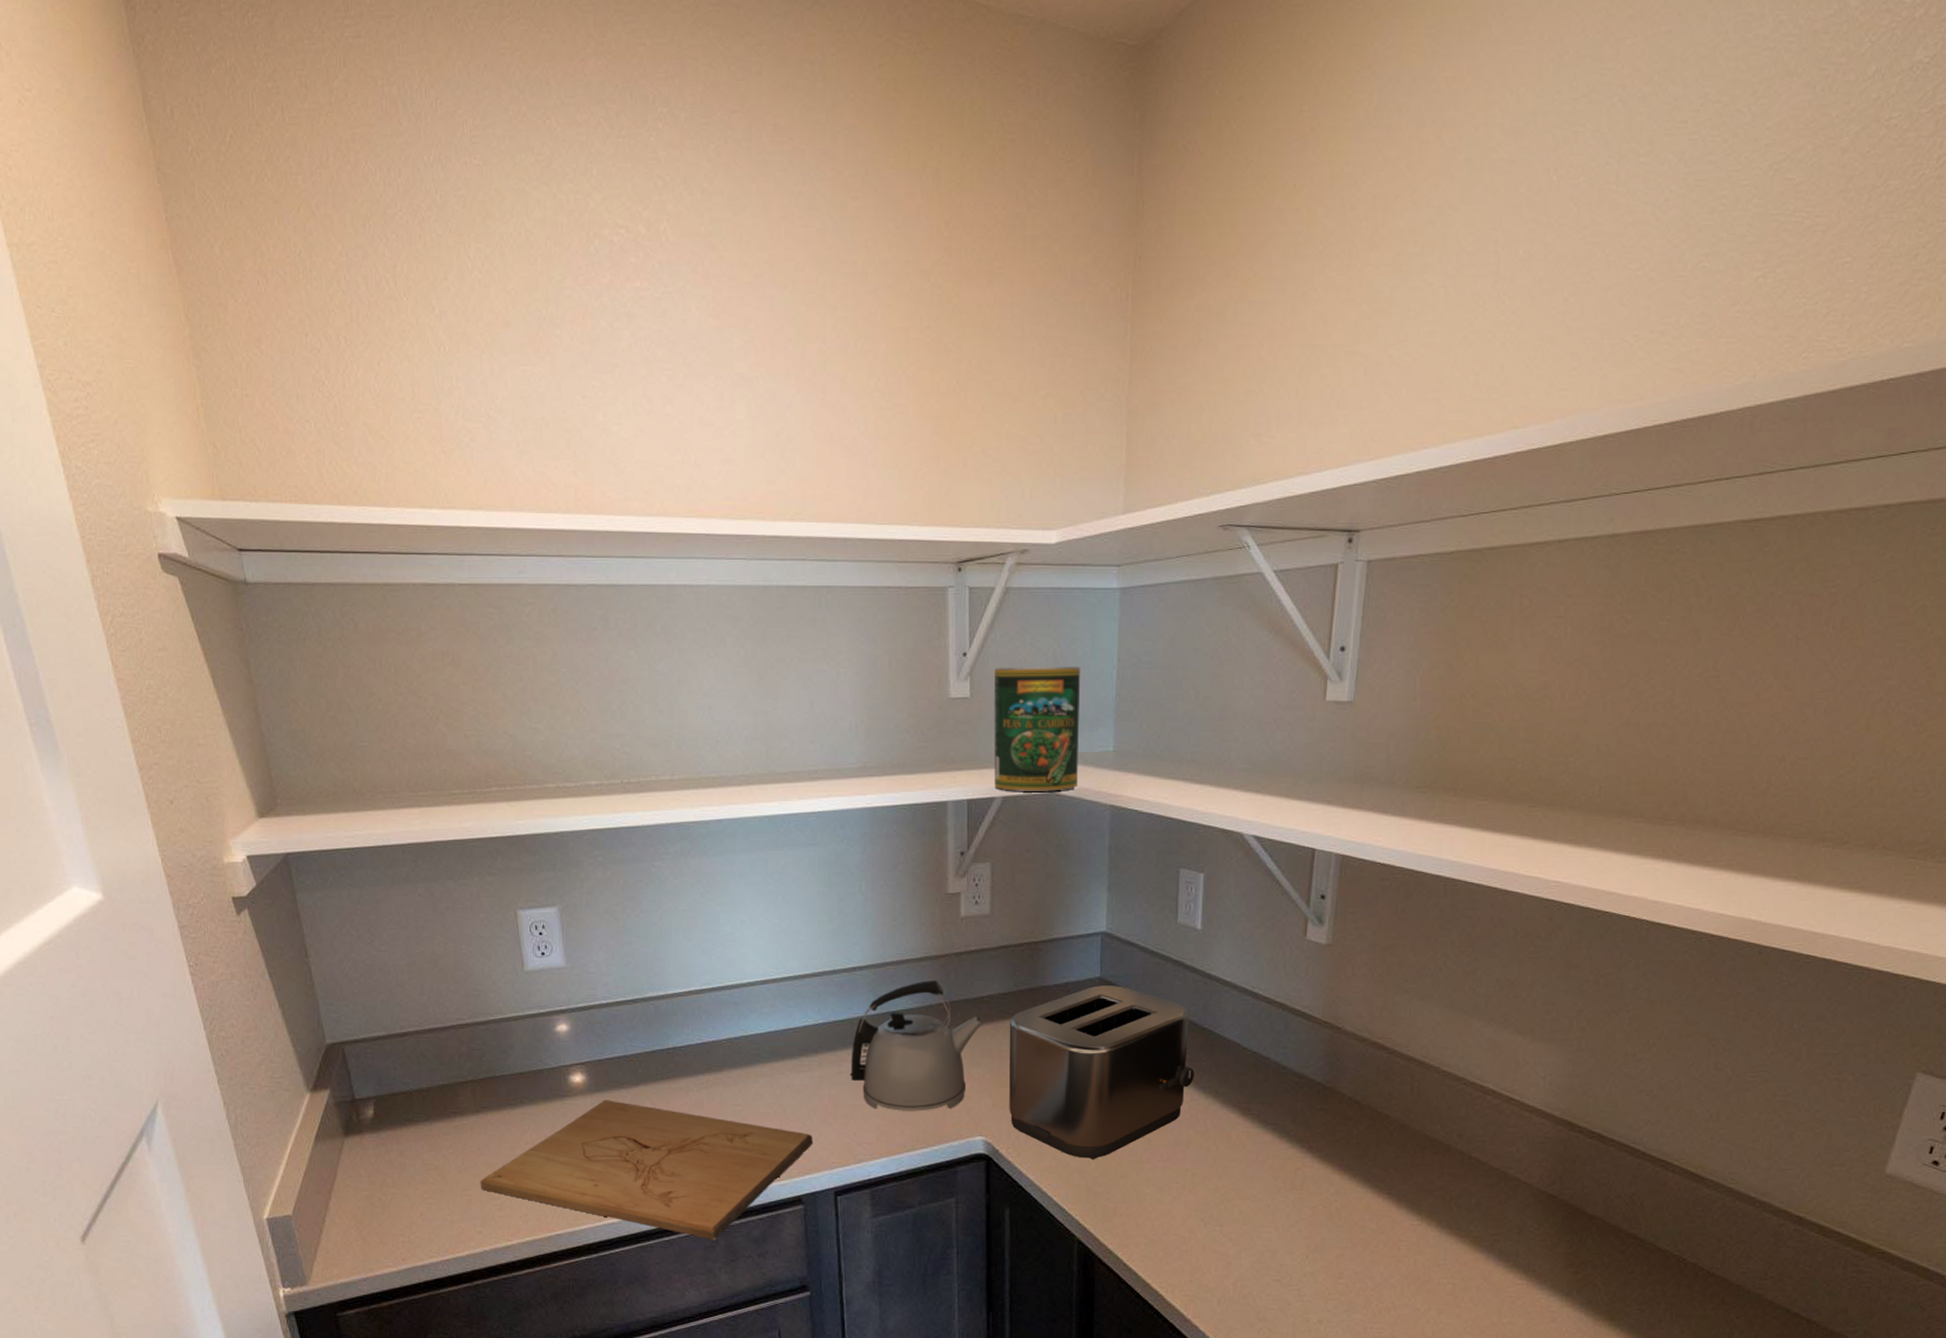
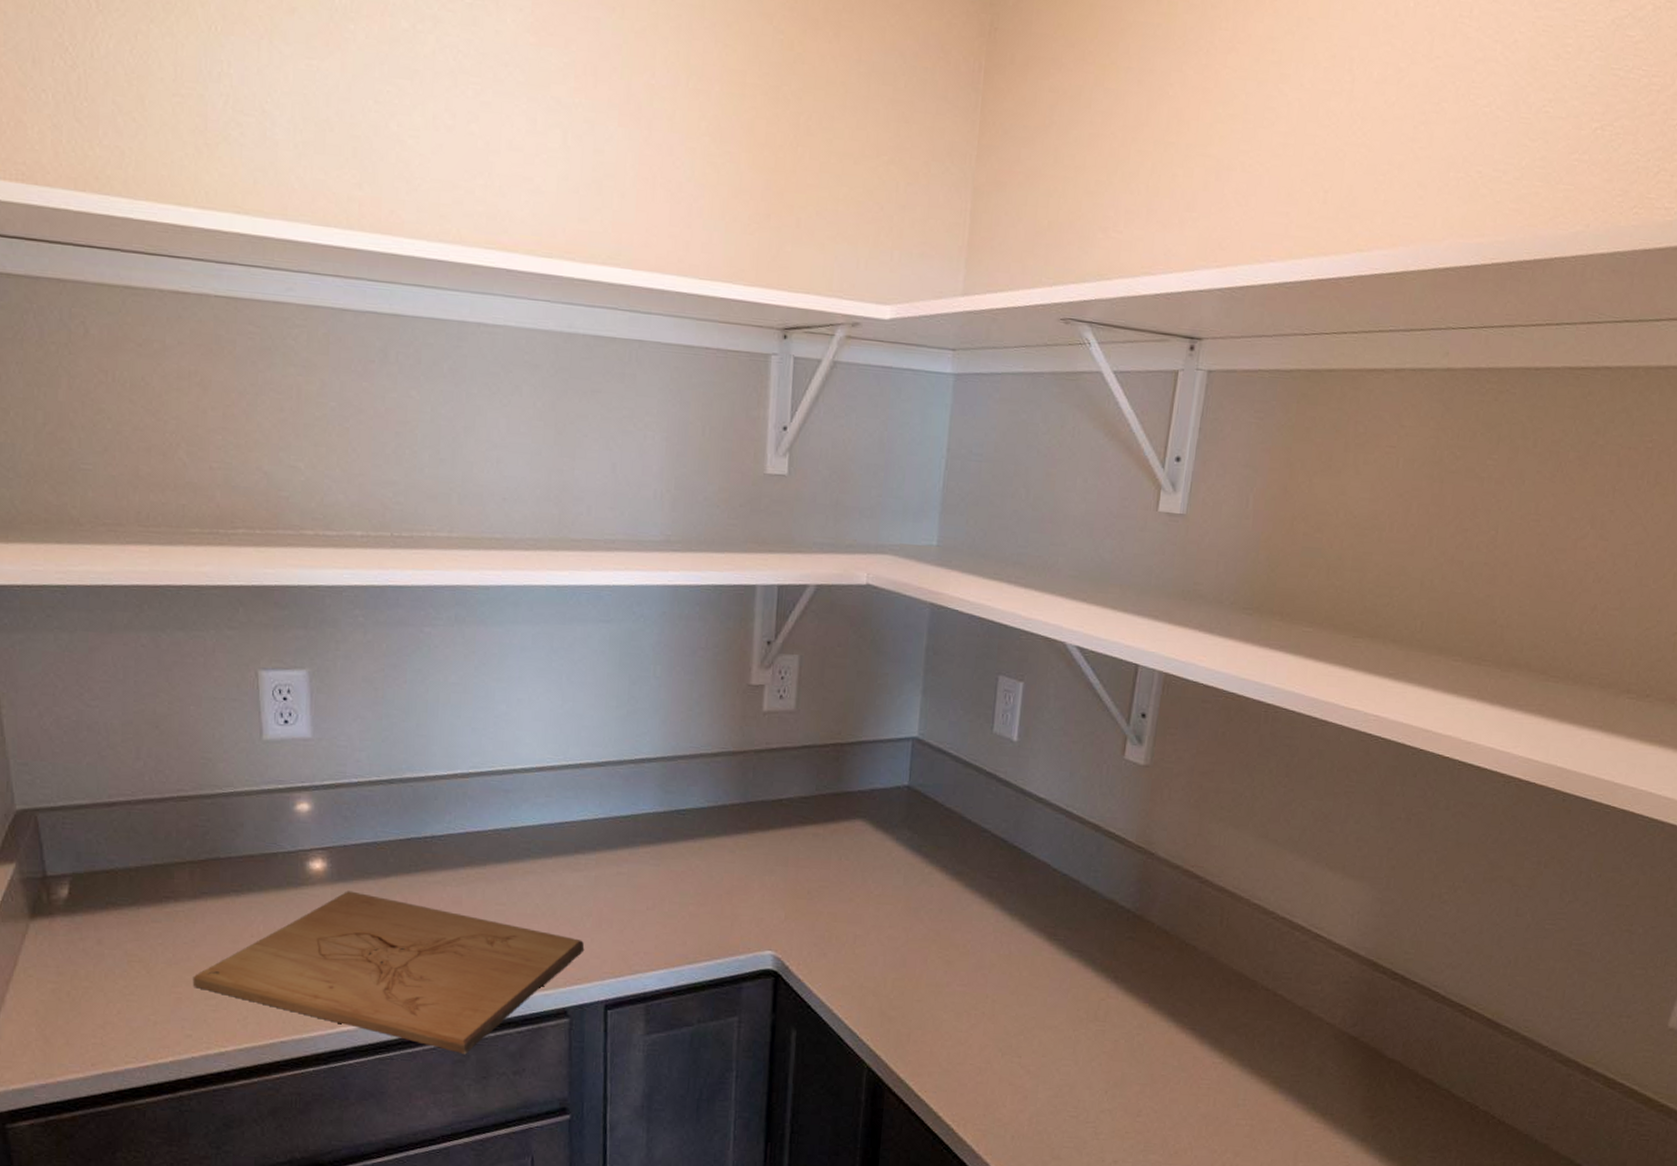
kettle: present [849,981,985,1111] -> none [630,778,782,921]
can: present [993,667,1081,791] -> none [808,446,908,584]
toaster: present [1009,985,1194,1160] -> none [802,794,1001,981]

